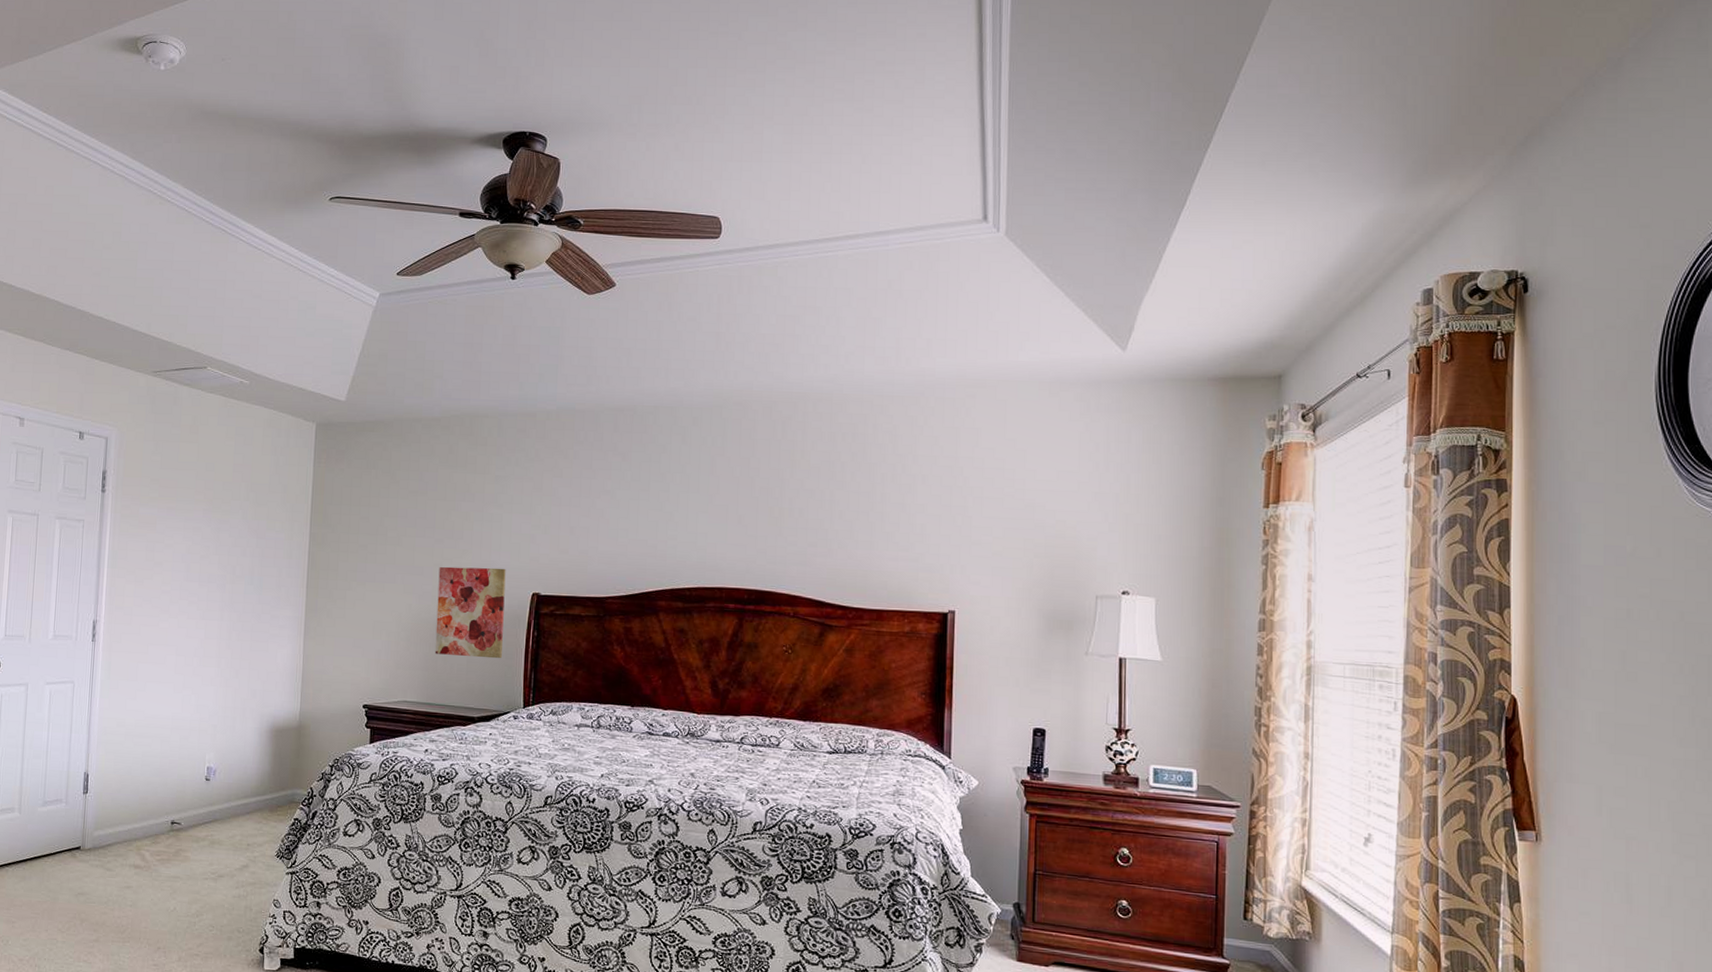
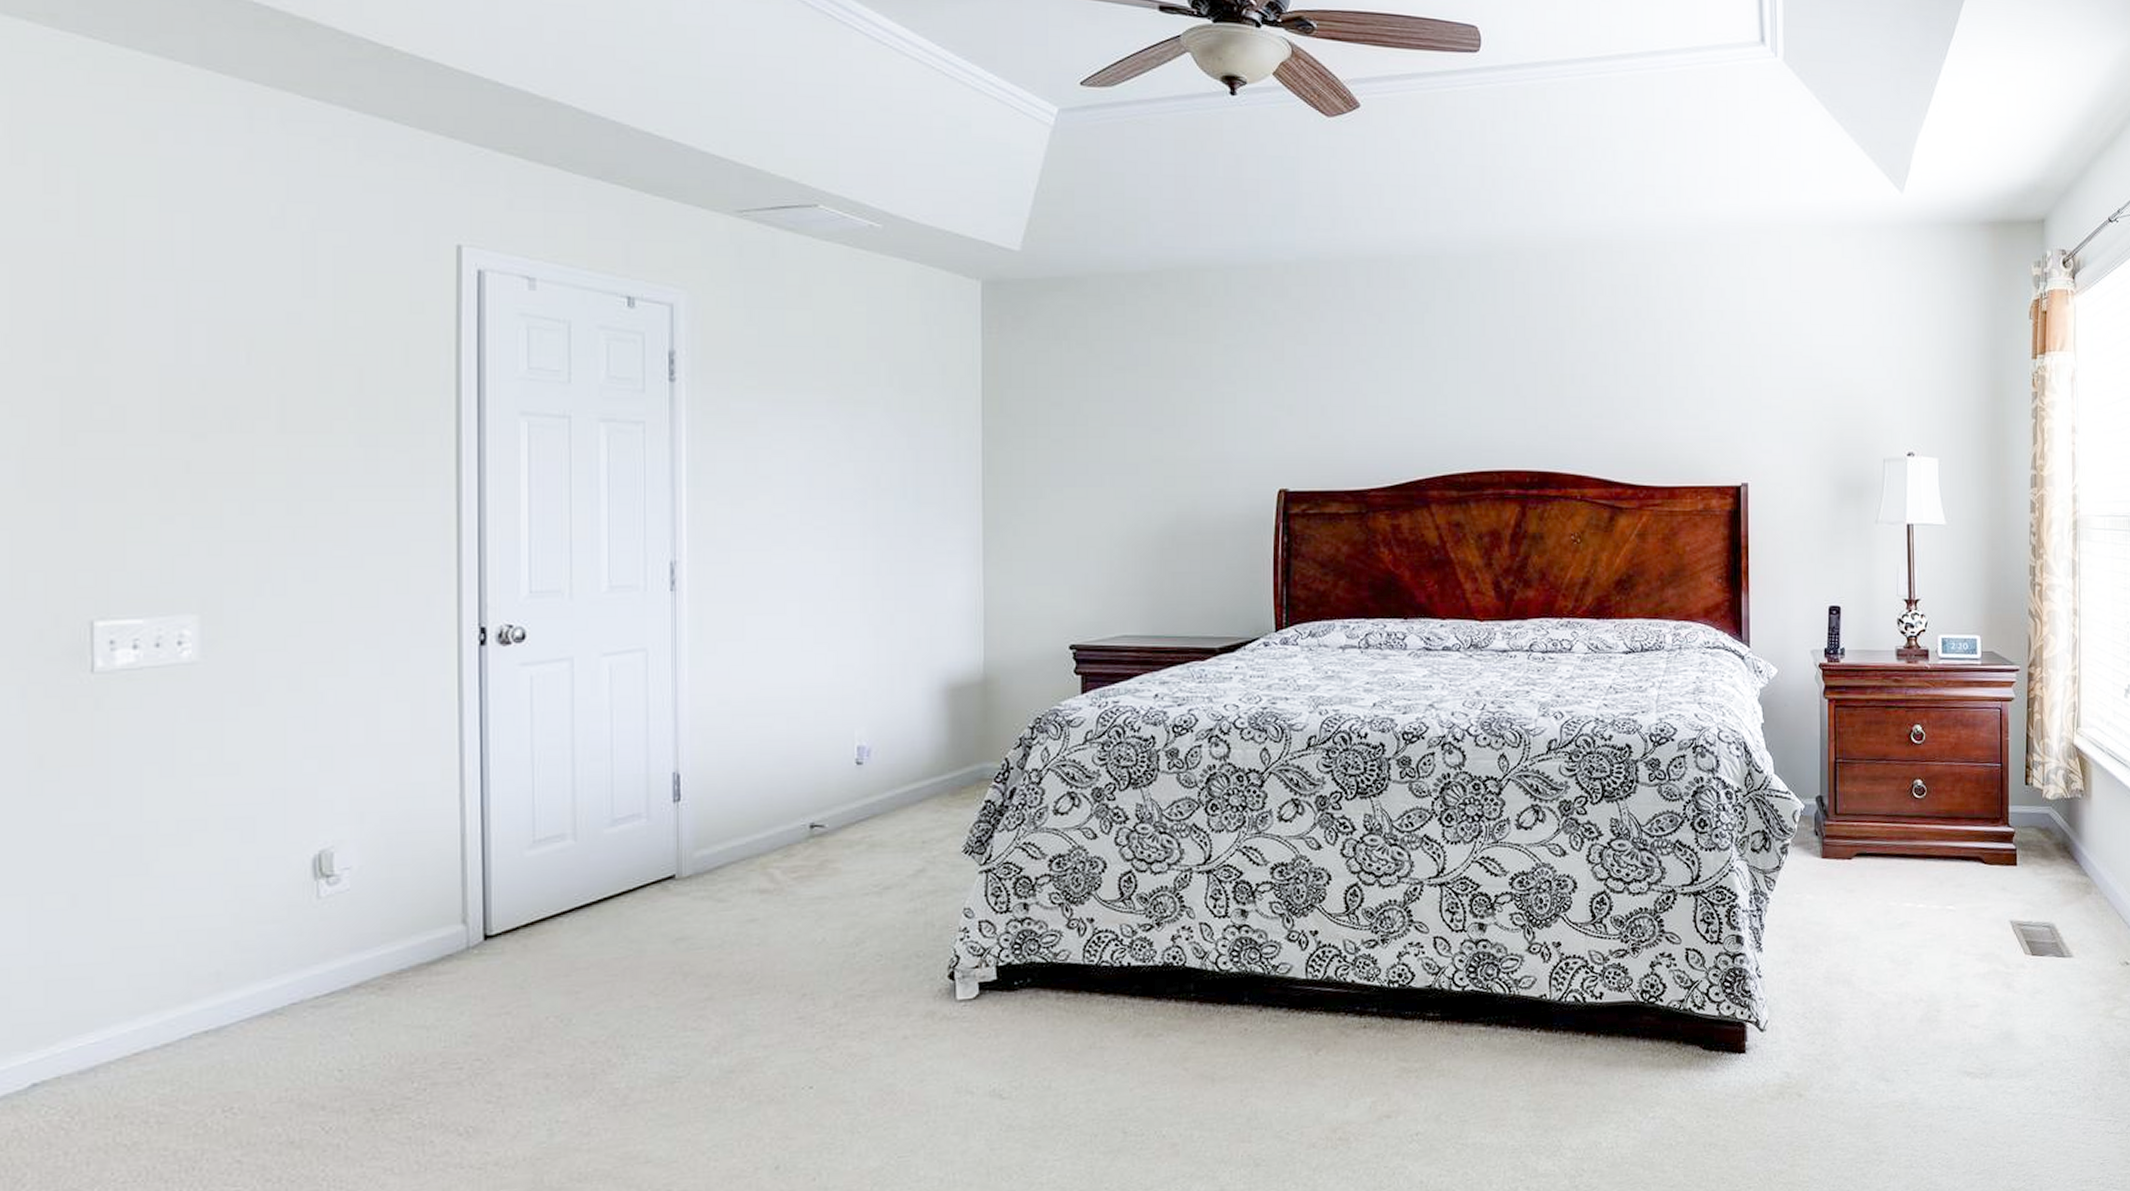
wall art: present [434,566,506,659] -> none [1159,460,1245,574]

